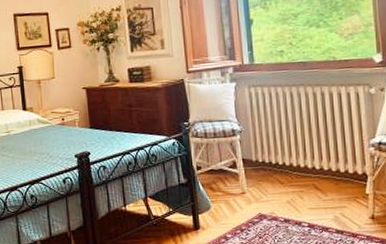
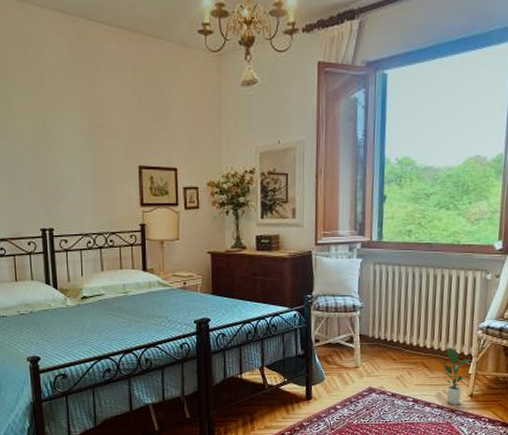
potted plant: none [336,167,367,229] -> present [443,348,471,405]

